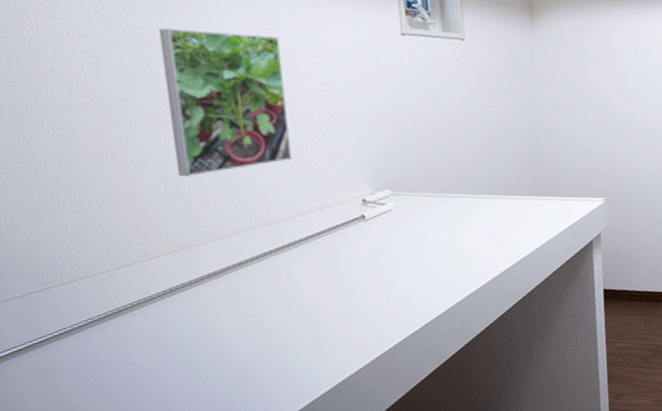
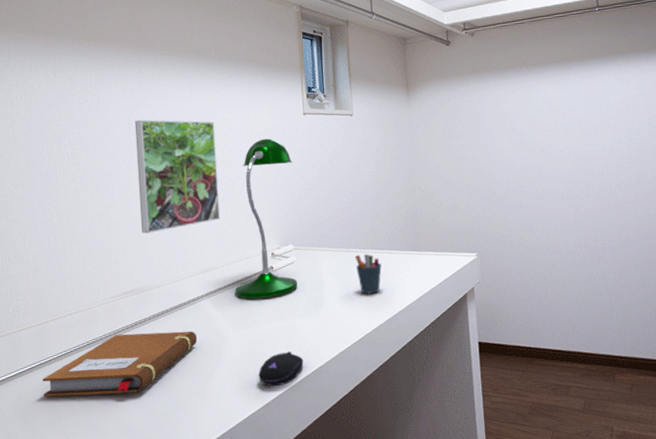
notebook: none [38,293,266,385] -> present [43,331,198,398]
desk lamp: none [314,62,396,254] -> present [234,138,297,300]
computer mouse: none [348,310,406,350] -> present [258,351,304,387]
pen holder: none [466,199,498,244] -> present [354,253,382,294]

